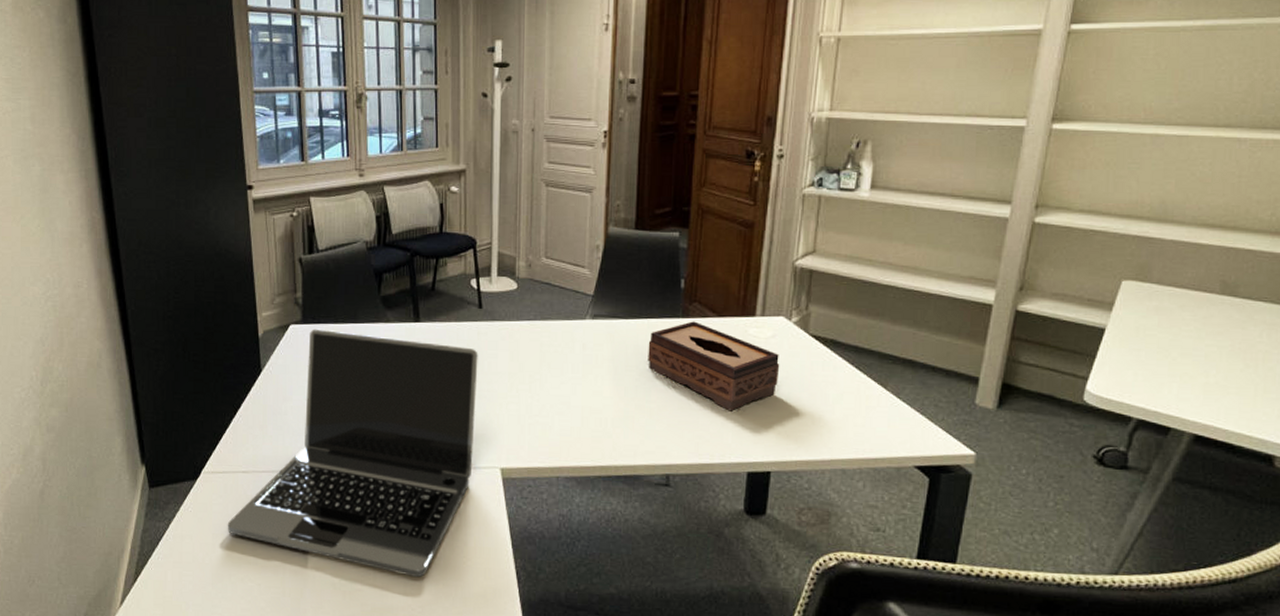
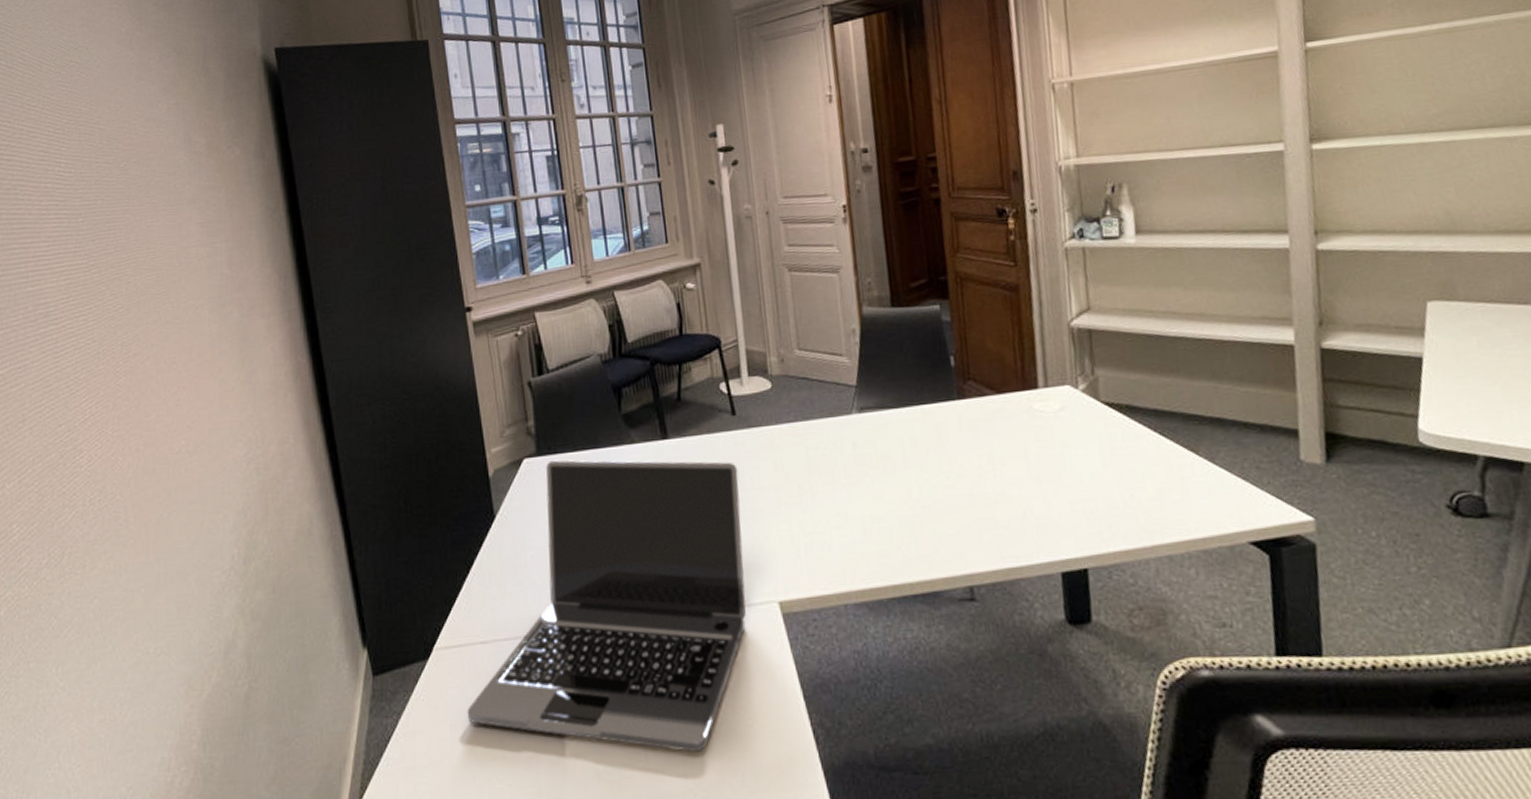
tissue box: present [648,321,780,411] -> none [925,402,1077,502]

